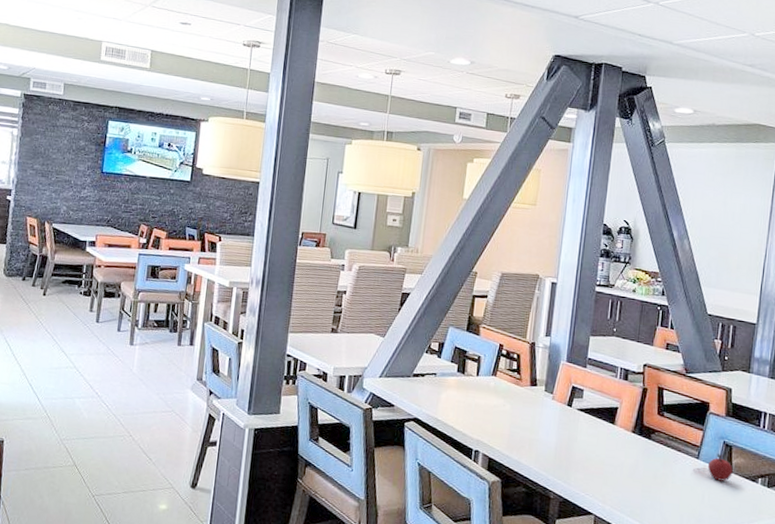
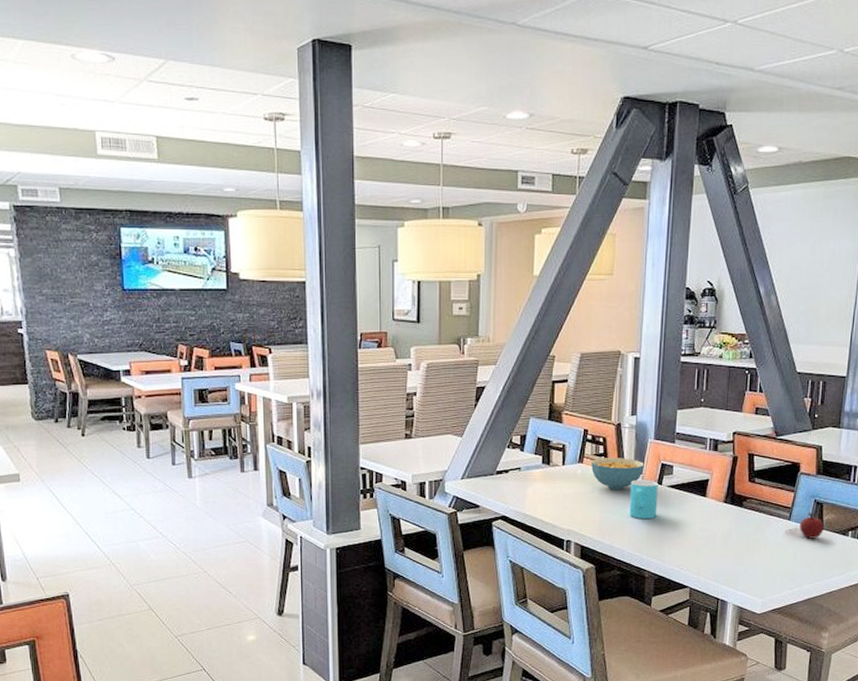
cereal bowl: none [504,373,556,407] -> present [590,458,644,490]
cup: none [538,399,568,439] -> present [629,480,658,518]

